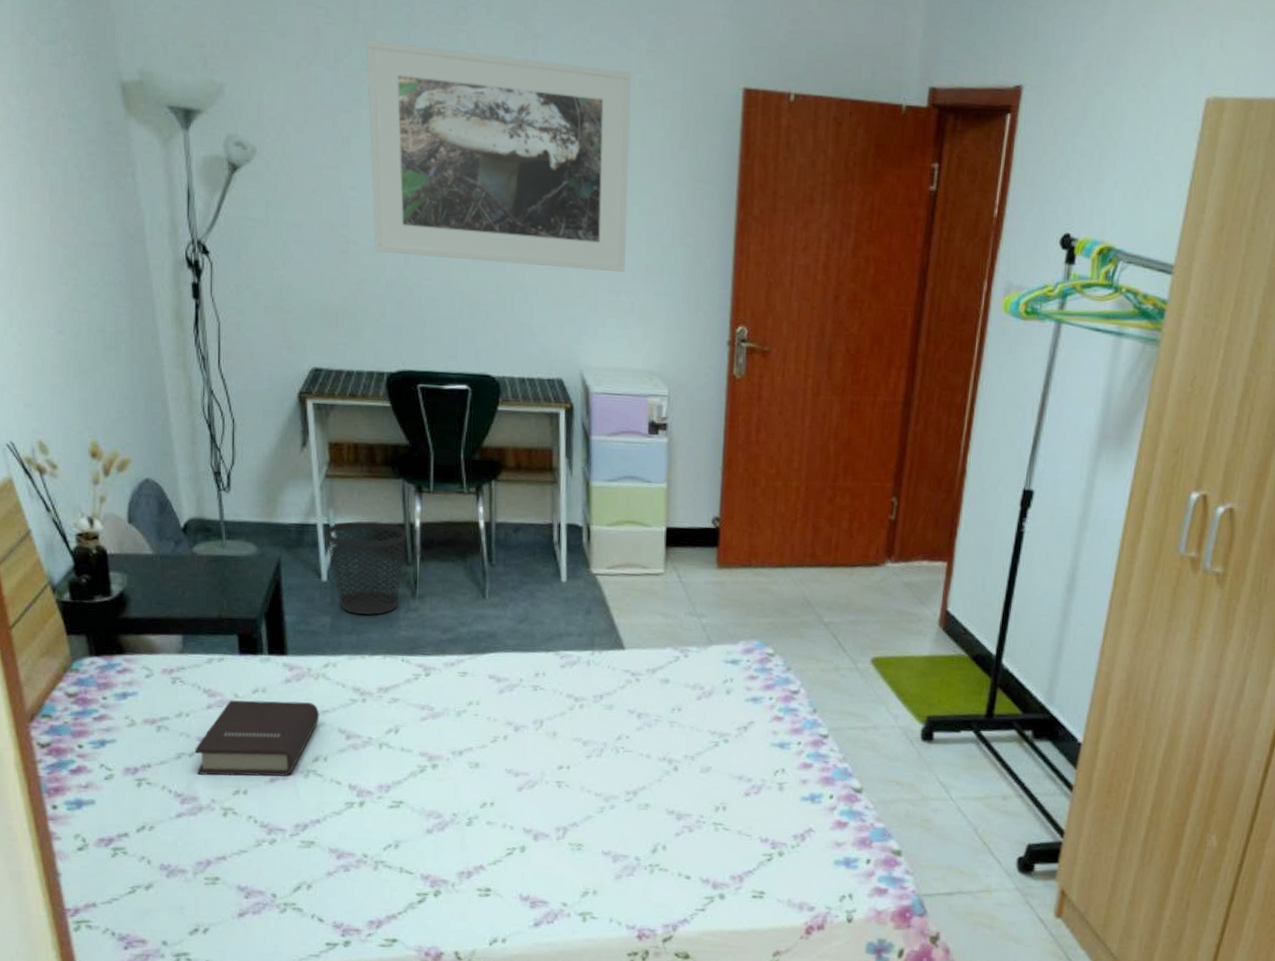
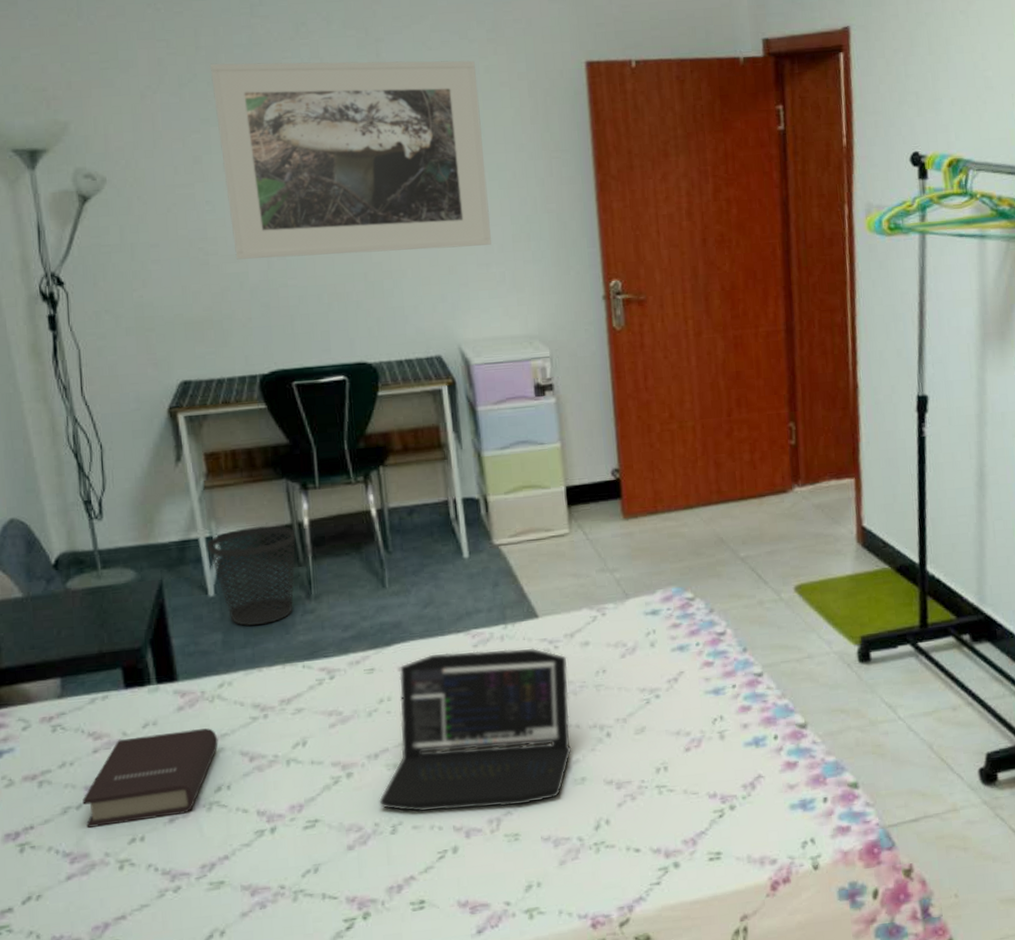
laptop: none [459,667,647,820] -> present [379,647,572,813]

